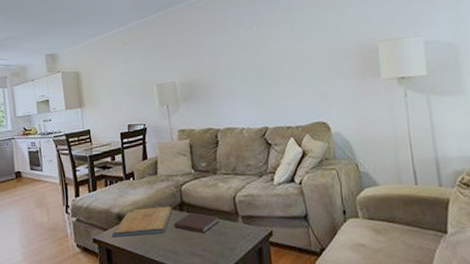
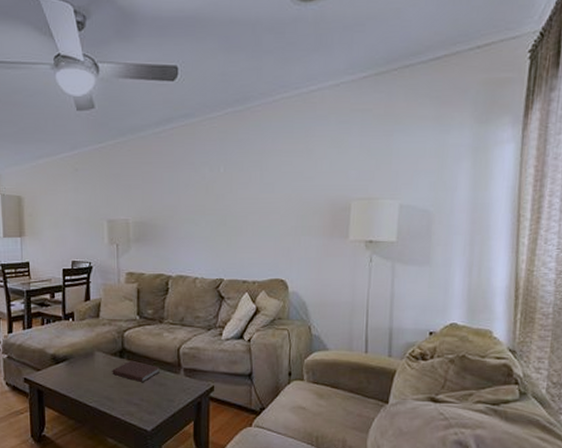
religious icon: present [111,206,172,238] -> none [44,351,112,379]

